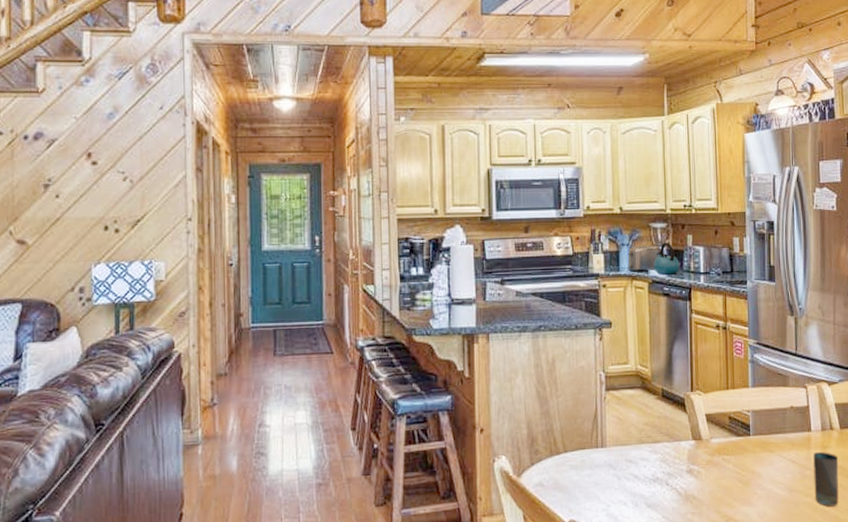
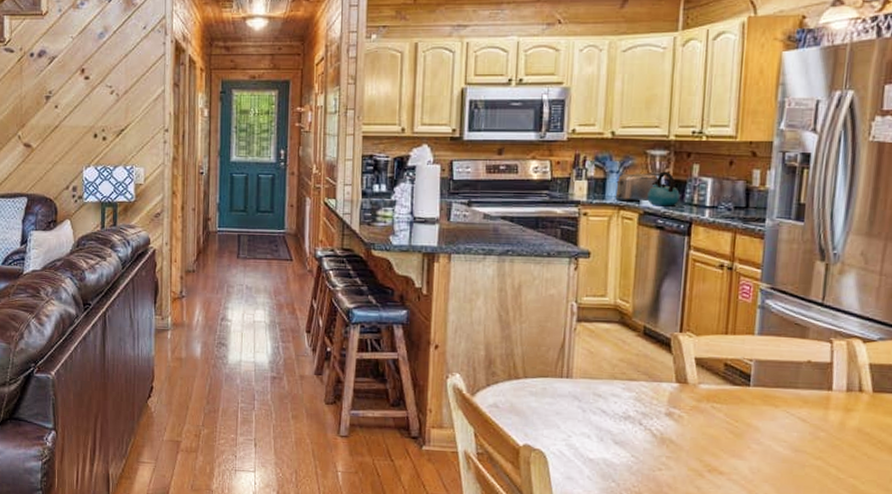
cup: present [813,451,839,507] -> none [827,413,866,475]

